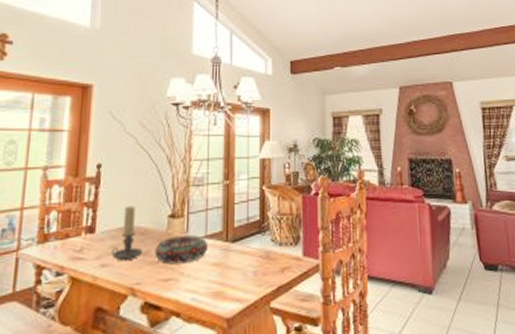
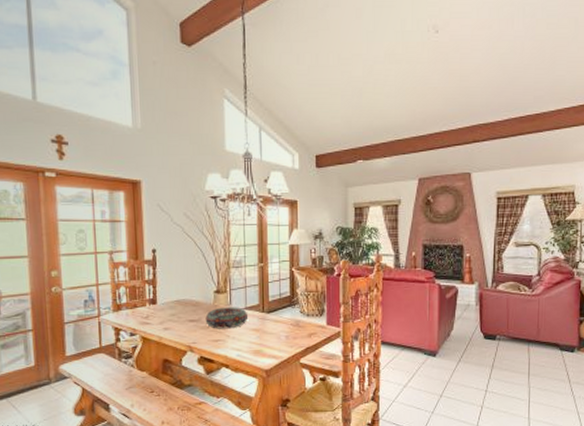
candle holder: present [111,206,143,260] -> none [171,283,196,325]

